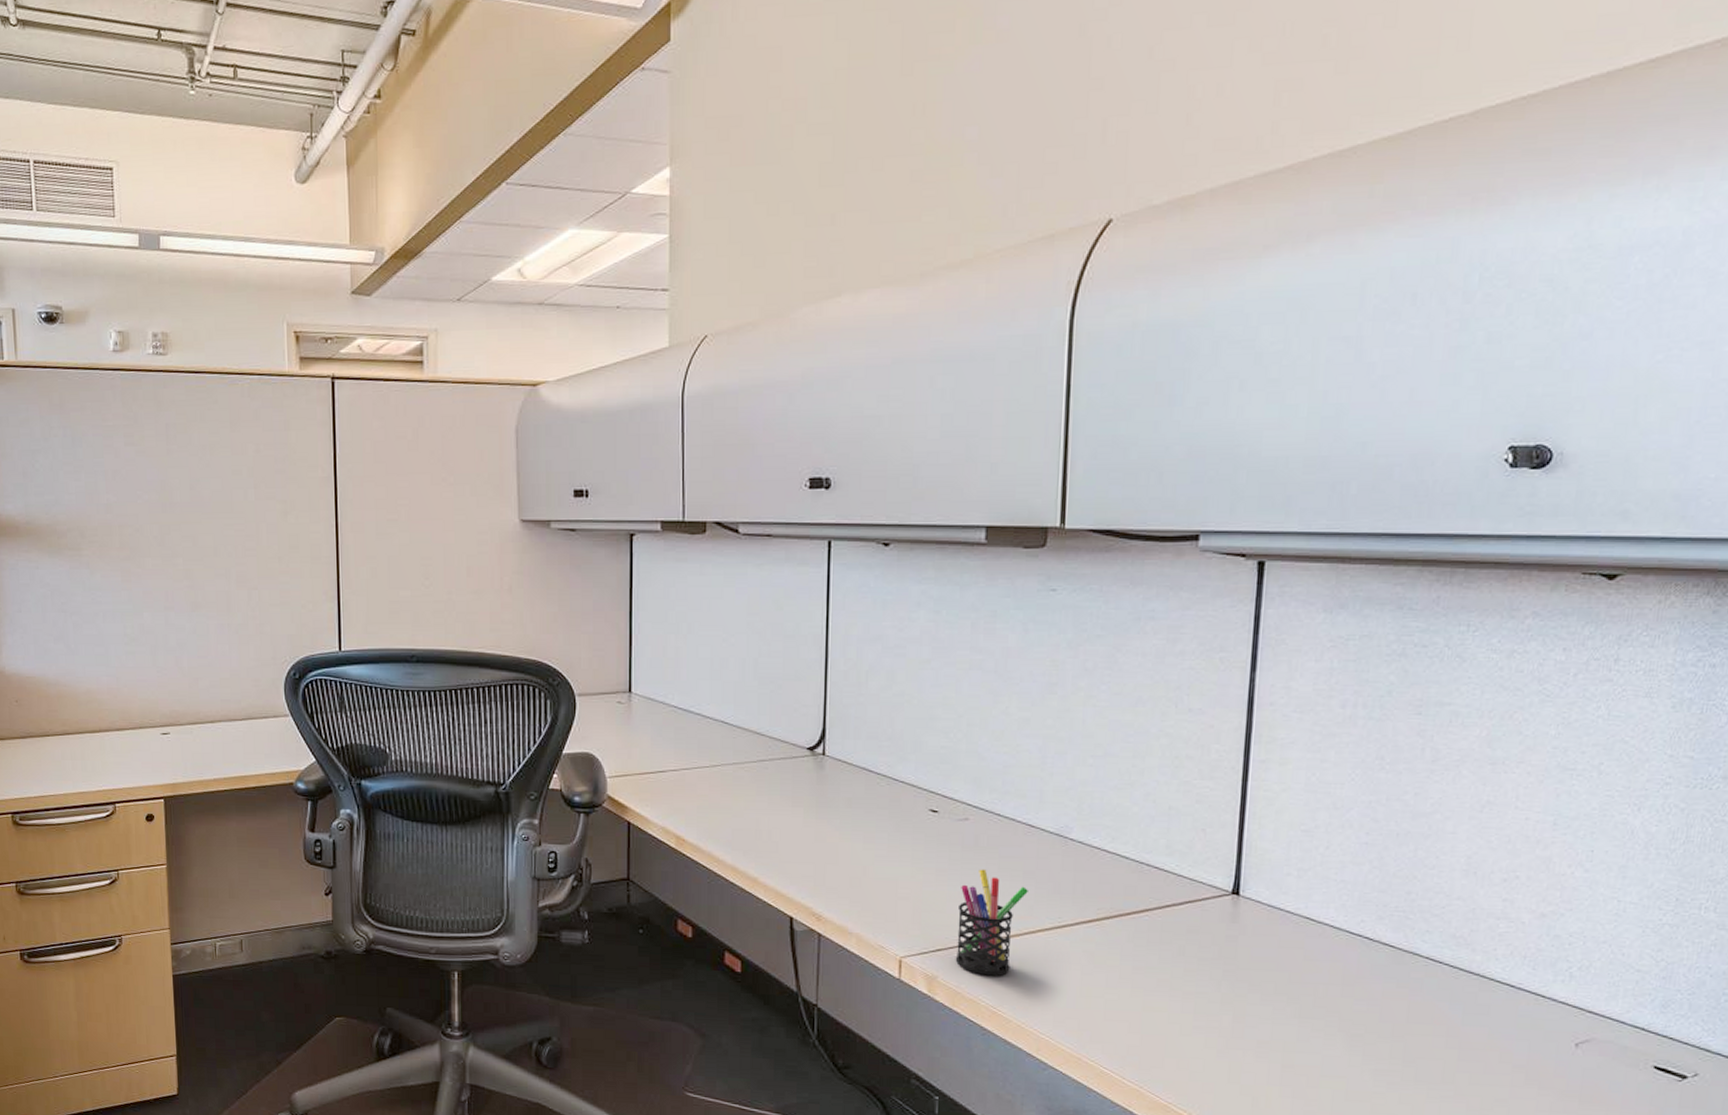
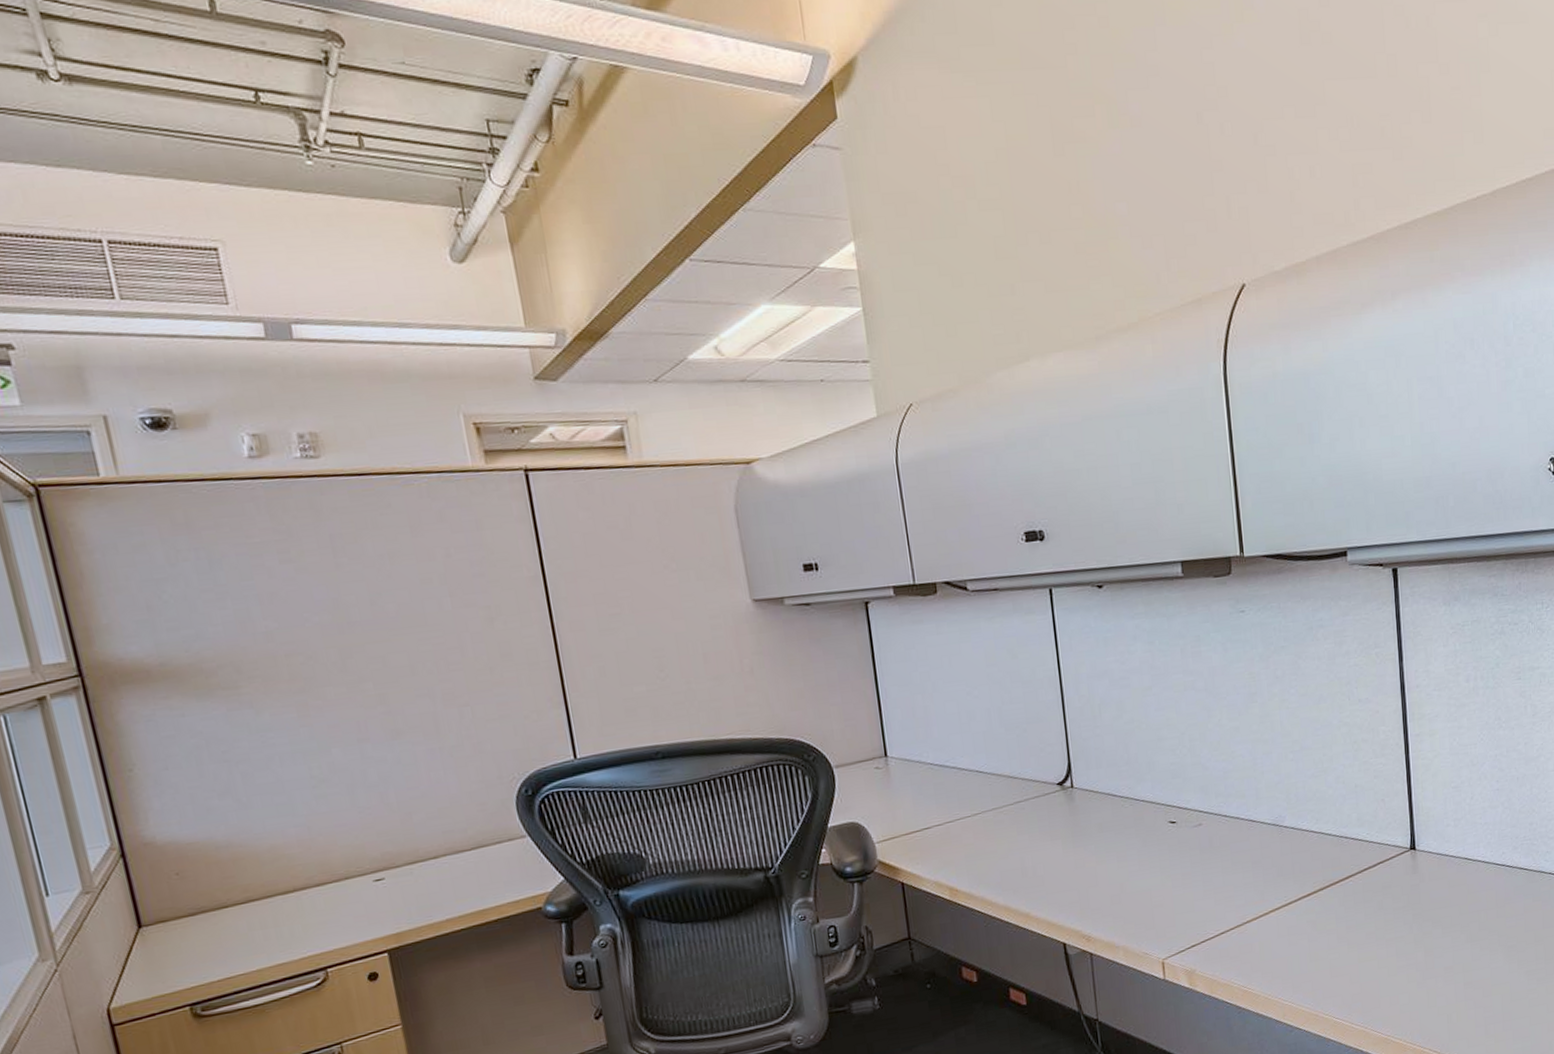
pen holder: present [955,869,1028,976] -> none [1204,866,1258,961]

